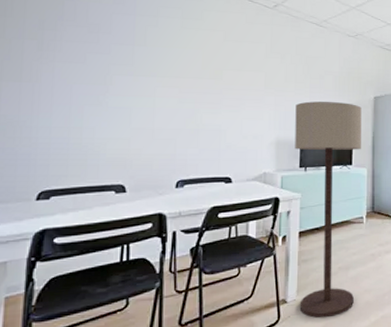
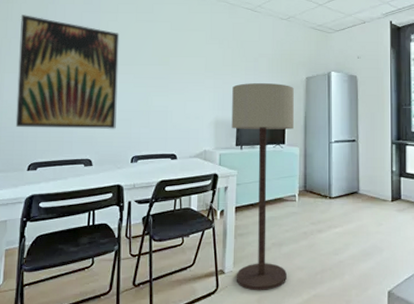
wall art: none [18,11,161,151] -> present [15,15,119,130]

